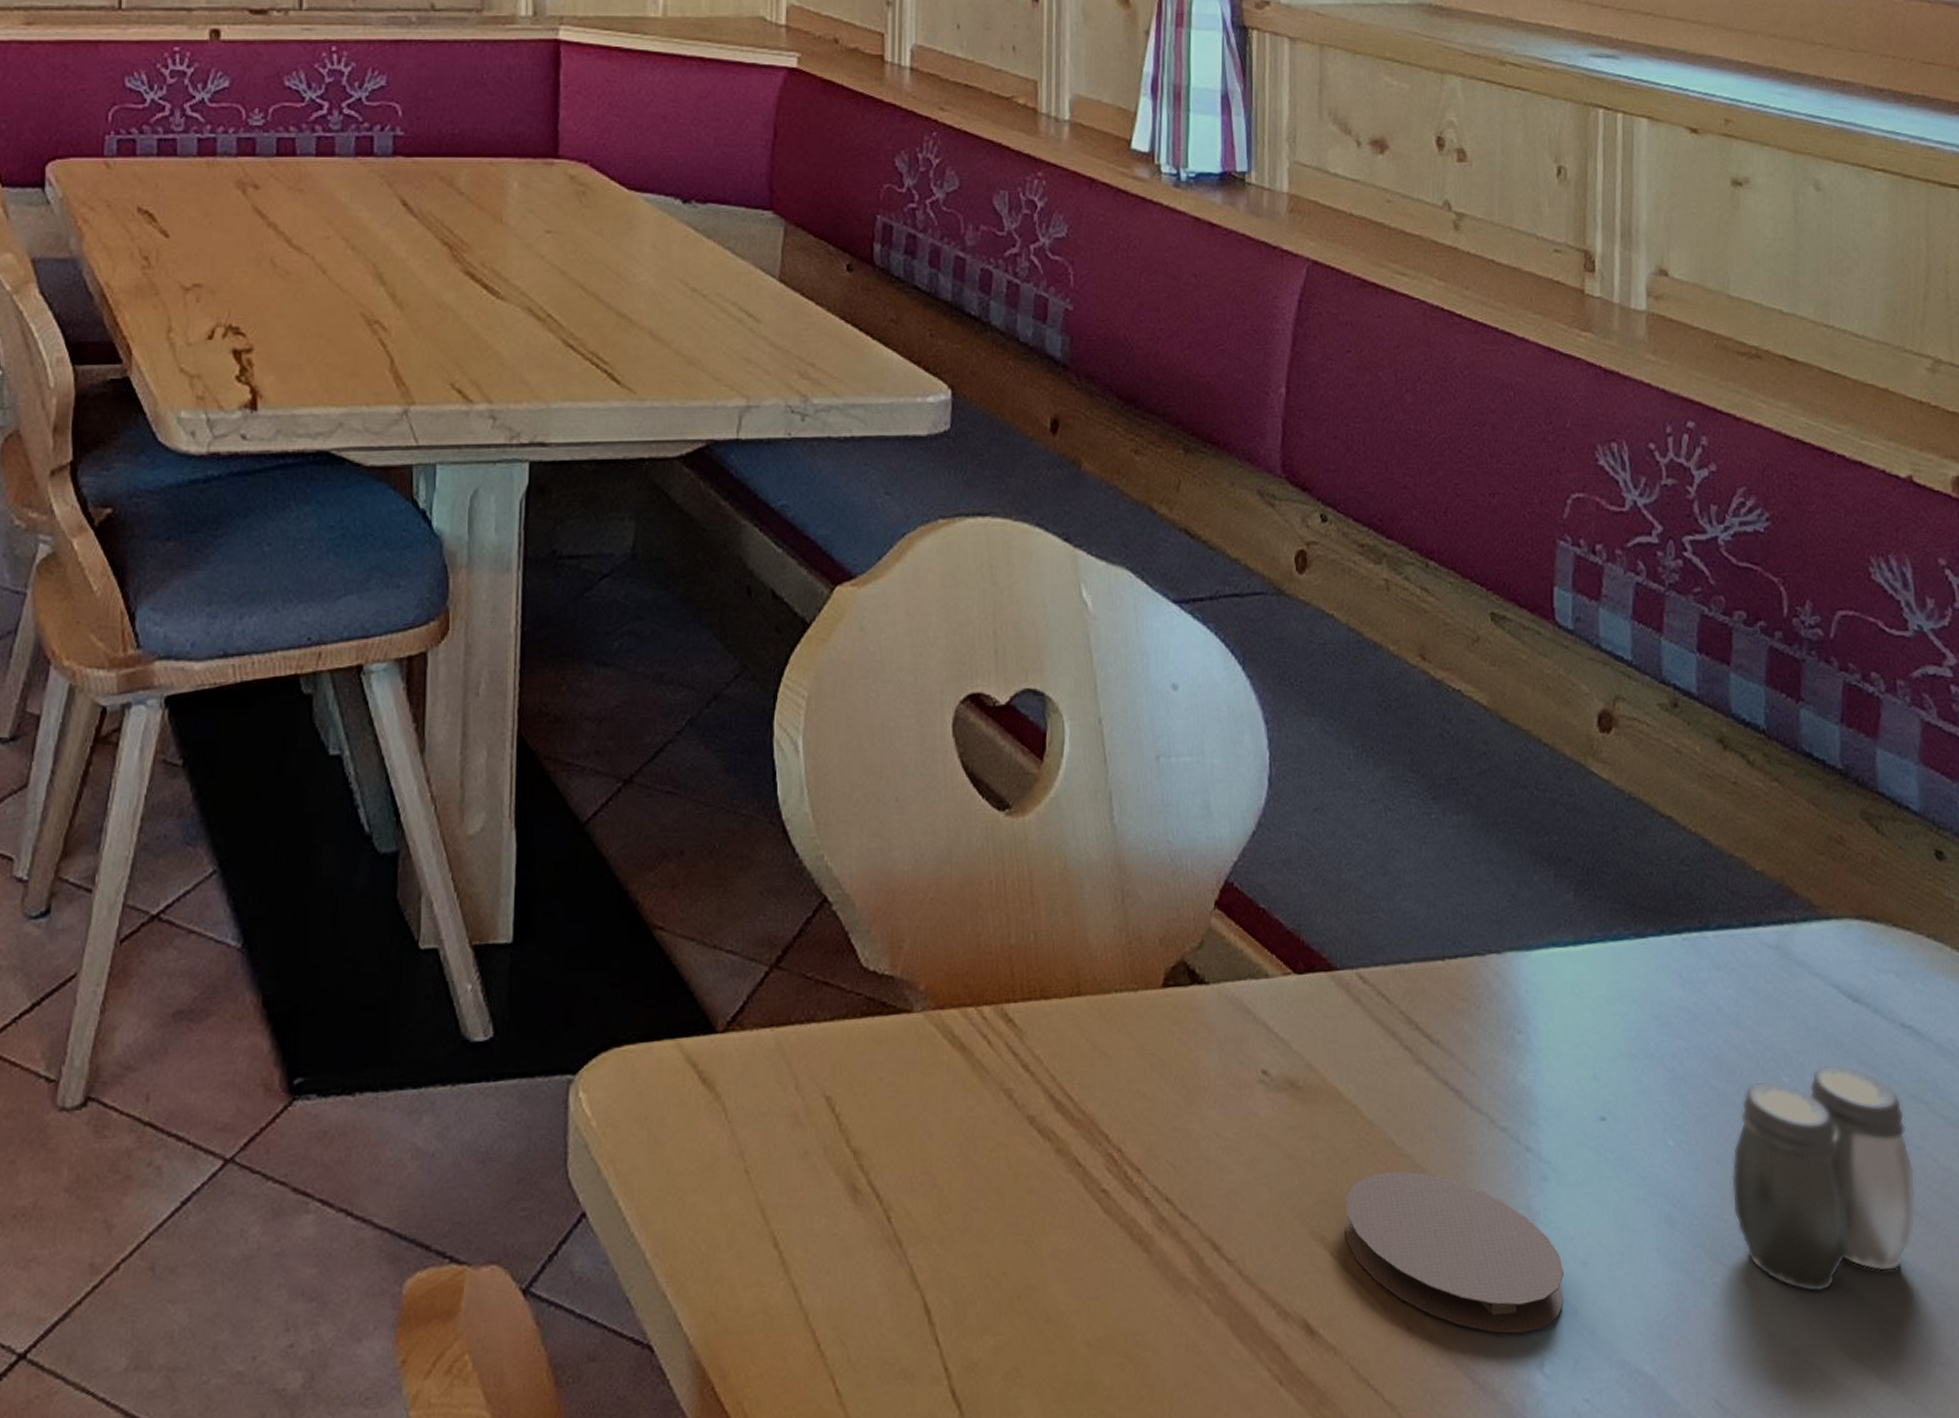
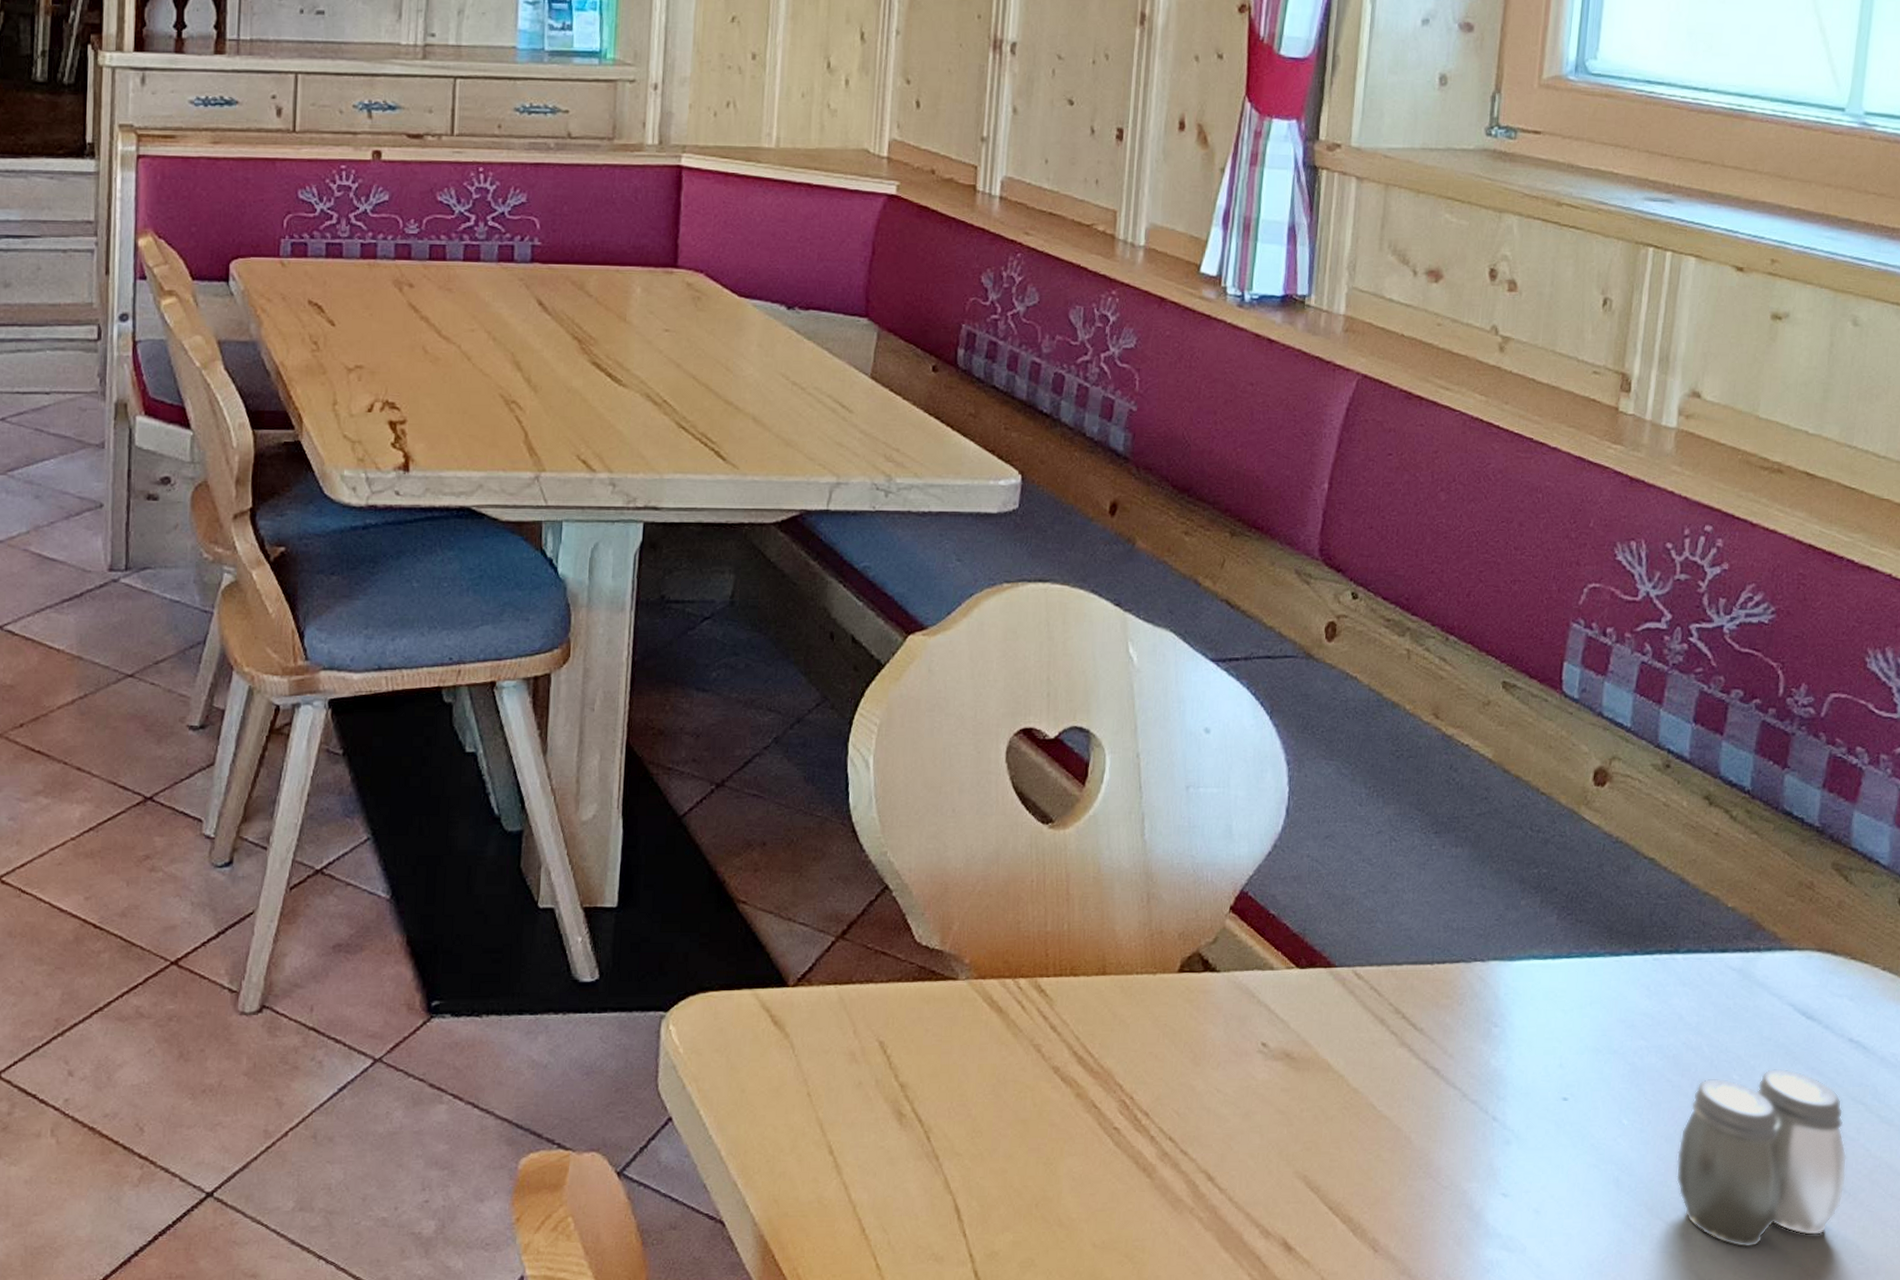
coaster: present [1345,1171,1565,1333] -> none [1325,1129,1518,1261]

